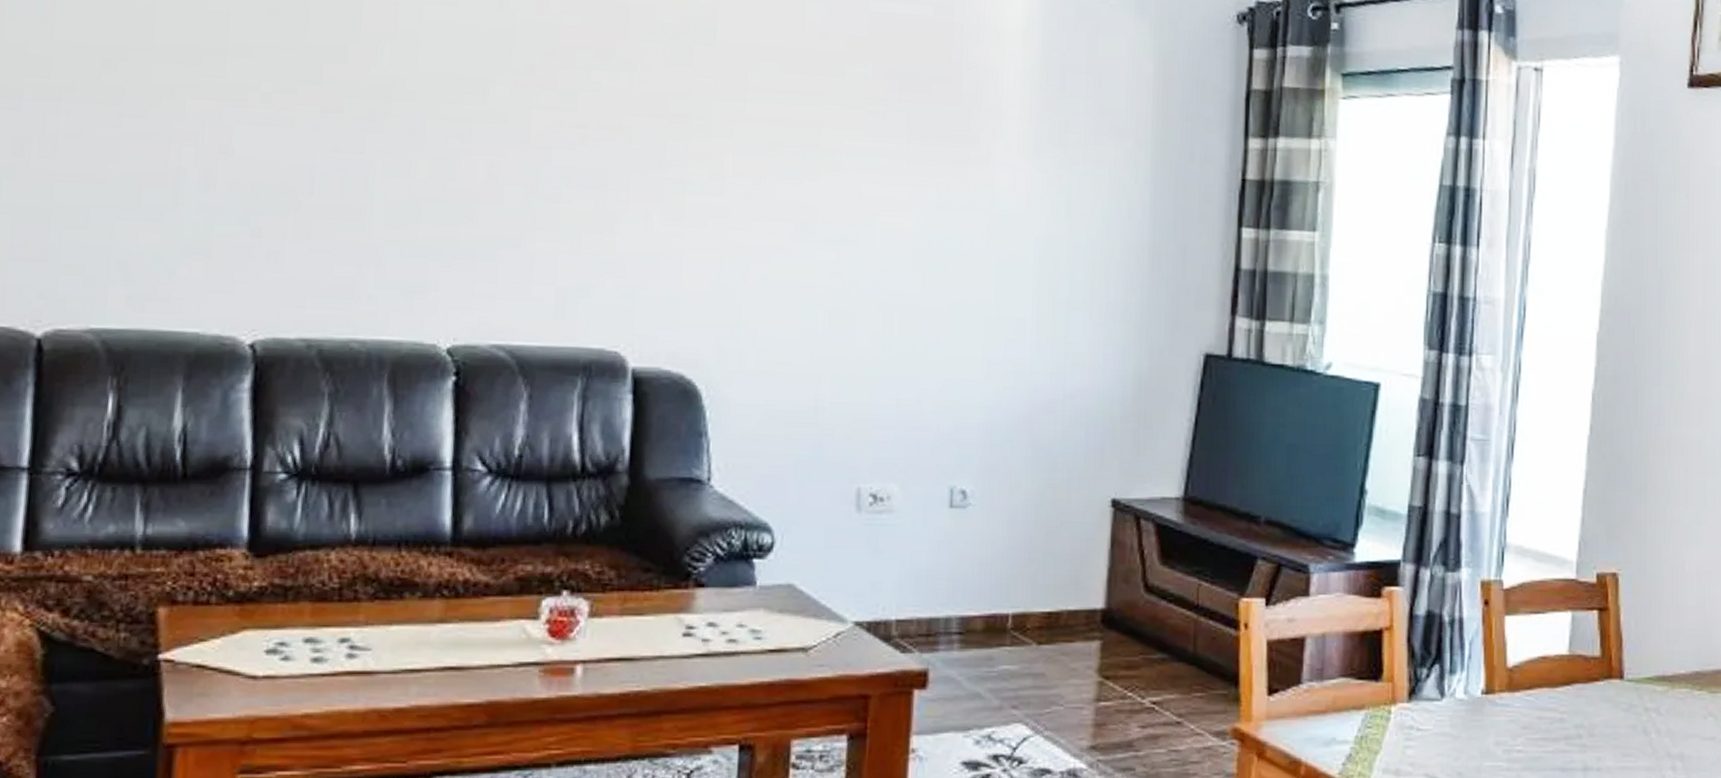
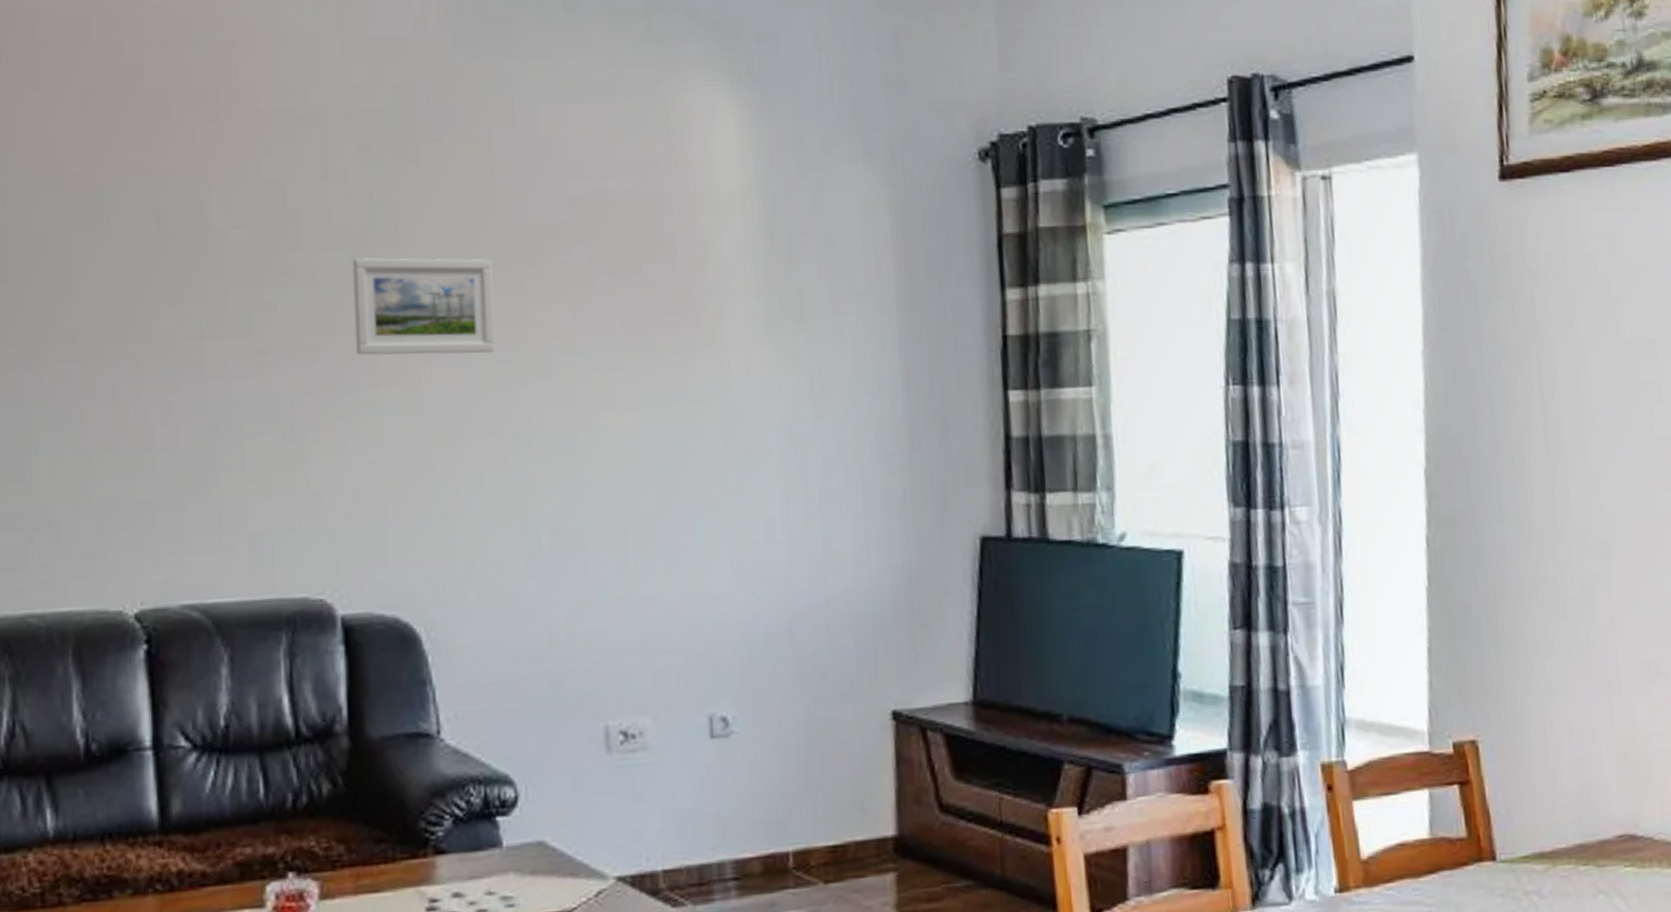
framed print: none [668,52,797,149] -> present [352,258,495,356]

